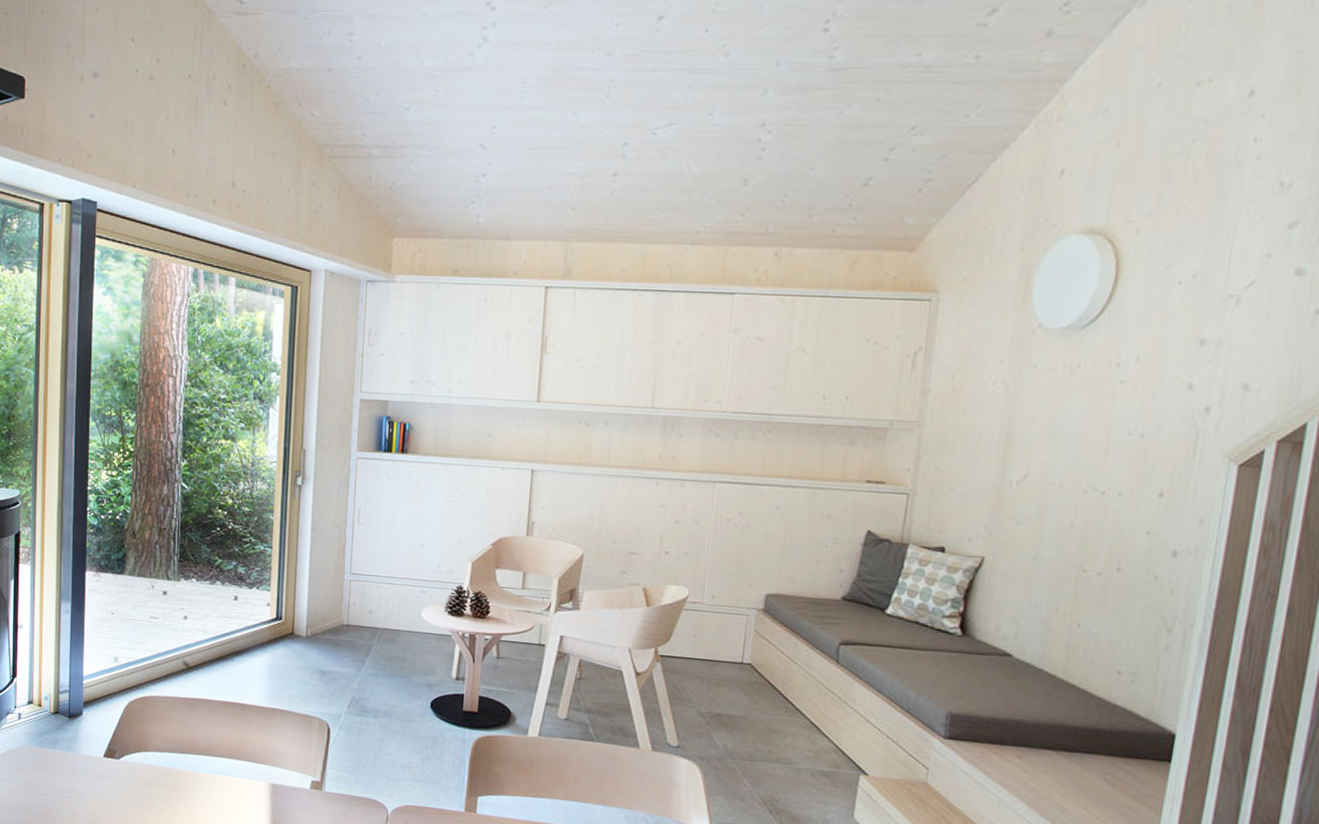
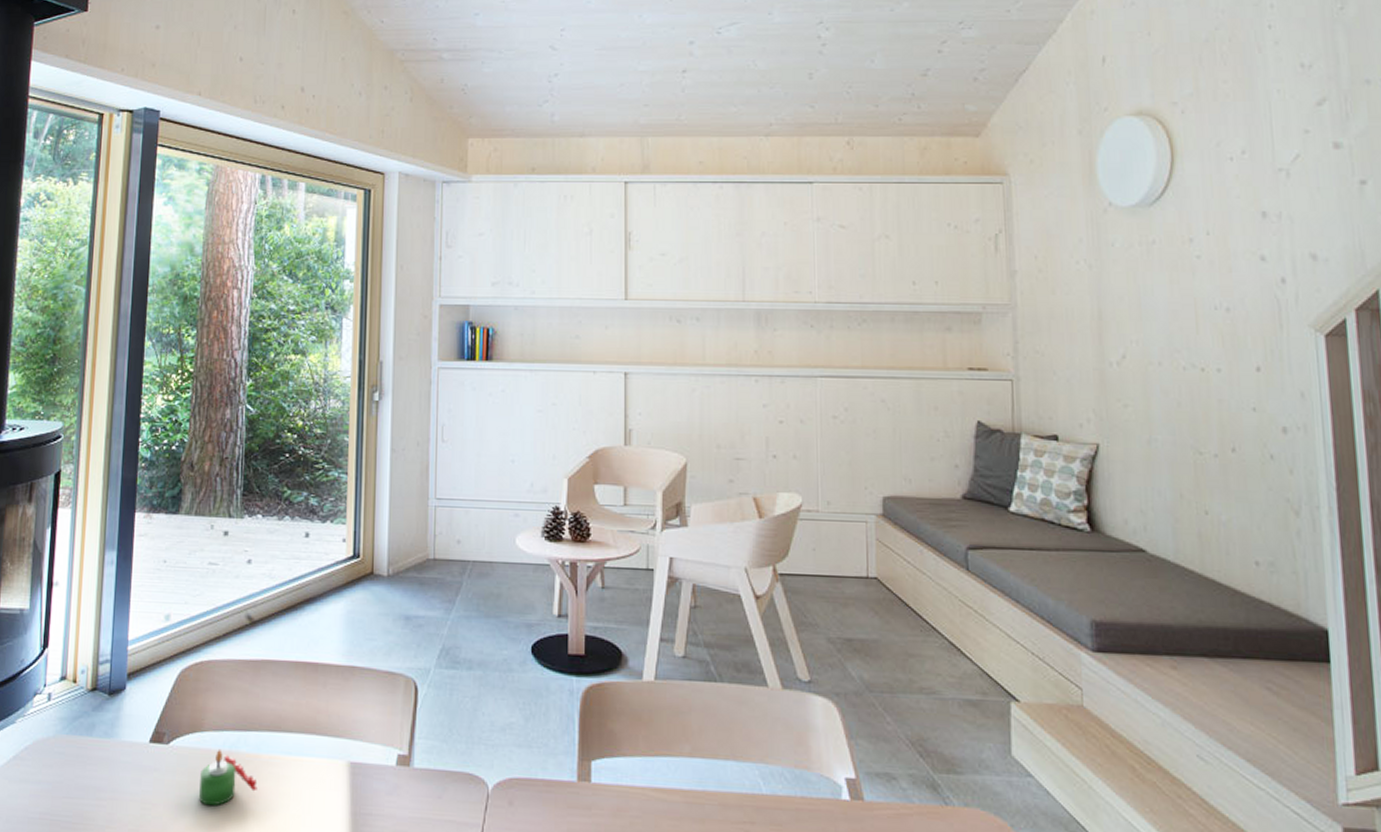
candle: none [146,765,194,809] -> present [199,748,258,806]

